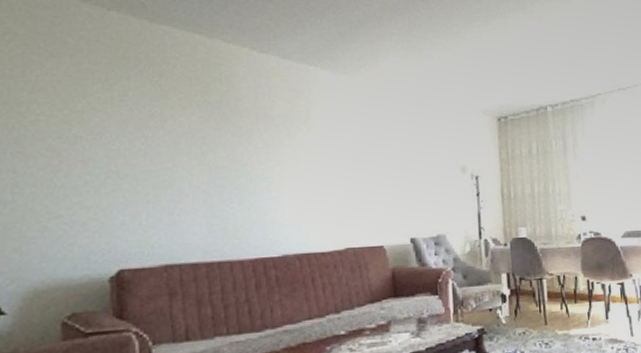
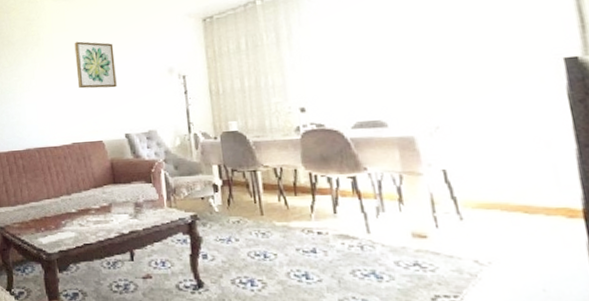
wall art: none [354,126,404,184] -> present [74,41,117,89]

